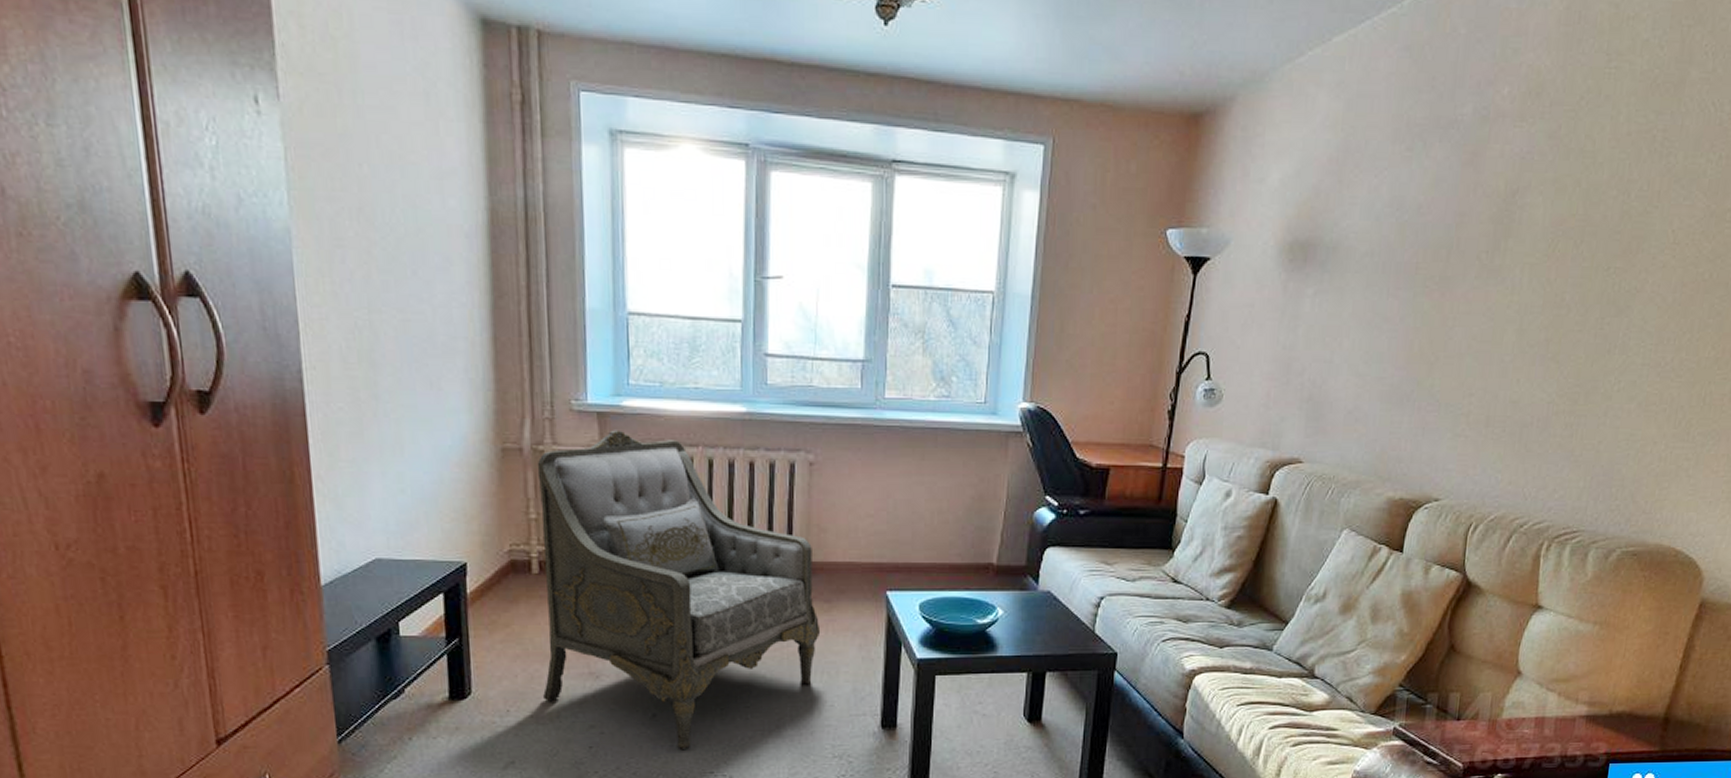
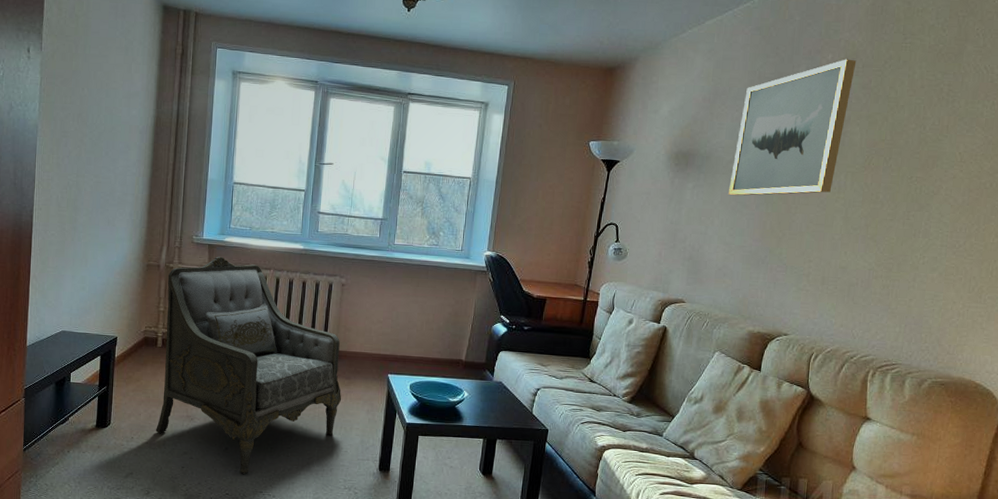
wall art: none [1363,93,1542,305] -> present [729,59,857,196]

